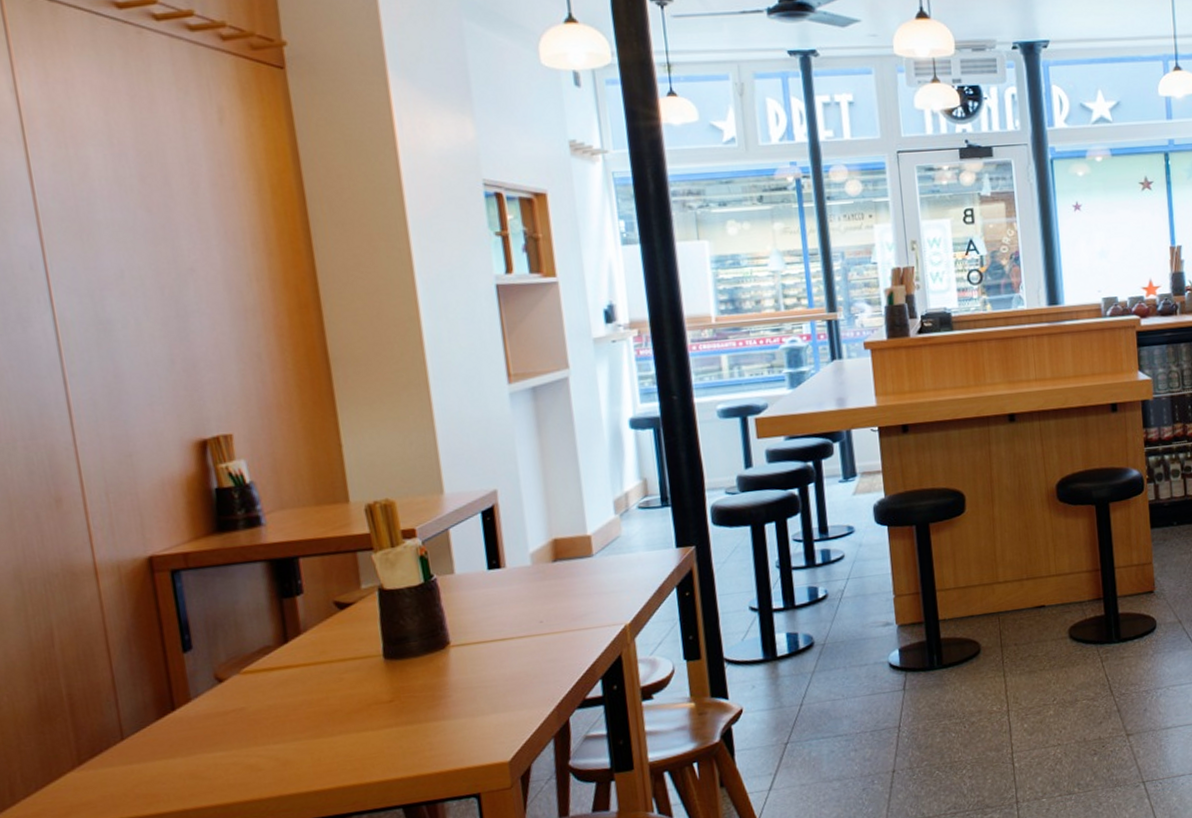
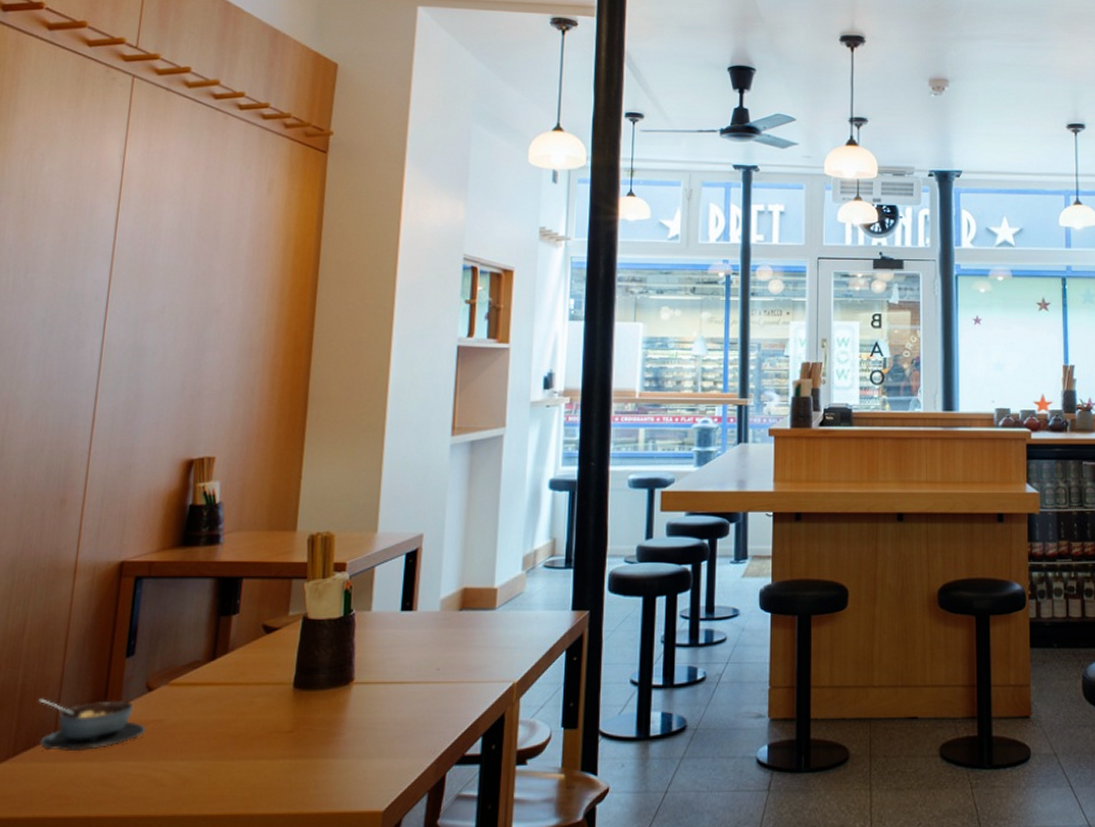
soup bowl: none [92,695,228,755] -> present [39,698,147,752]

